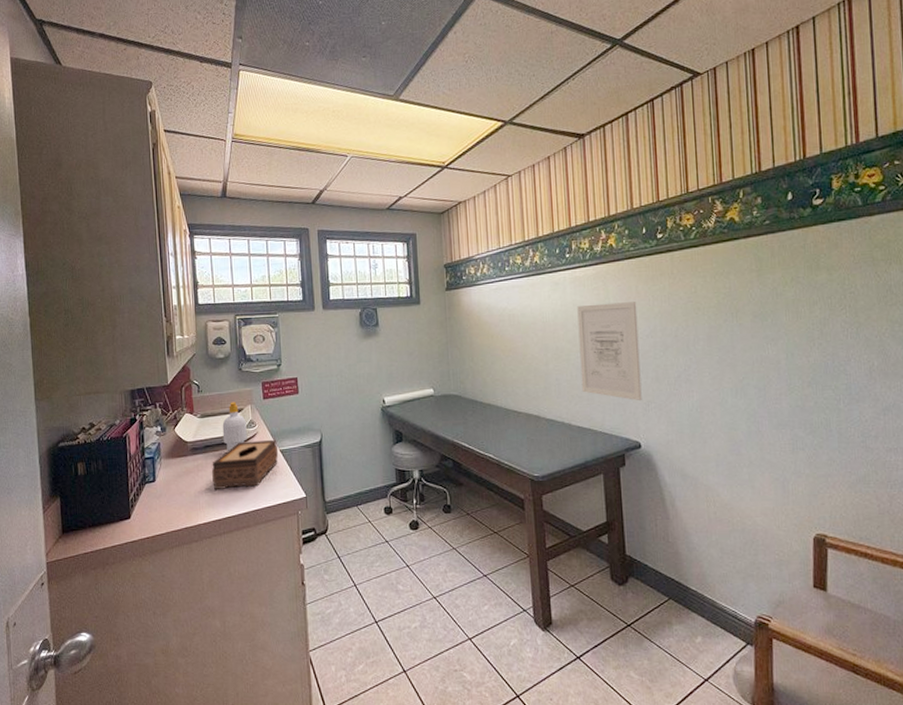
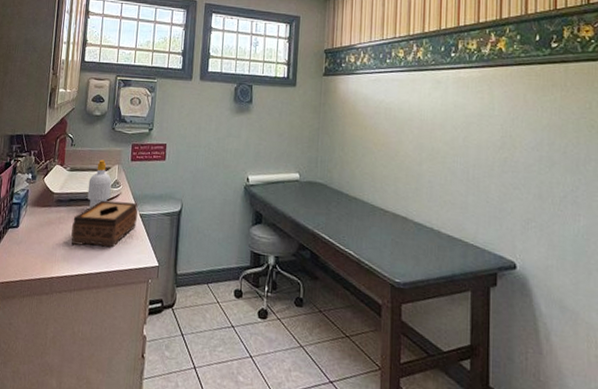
wall art: present [577,302,642,401] -> none [455,107,523,218]

